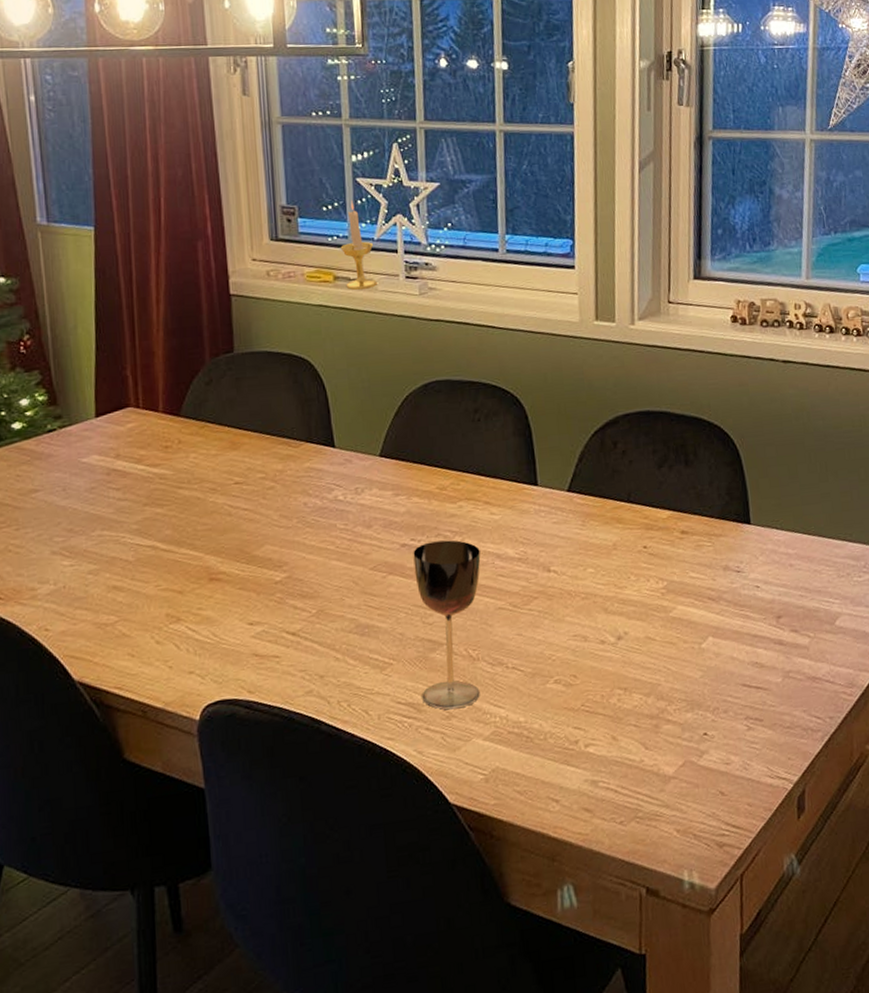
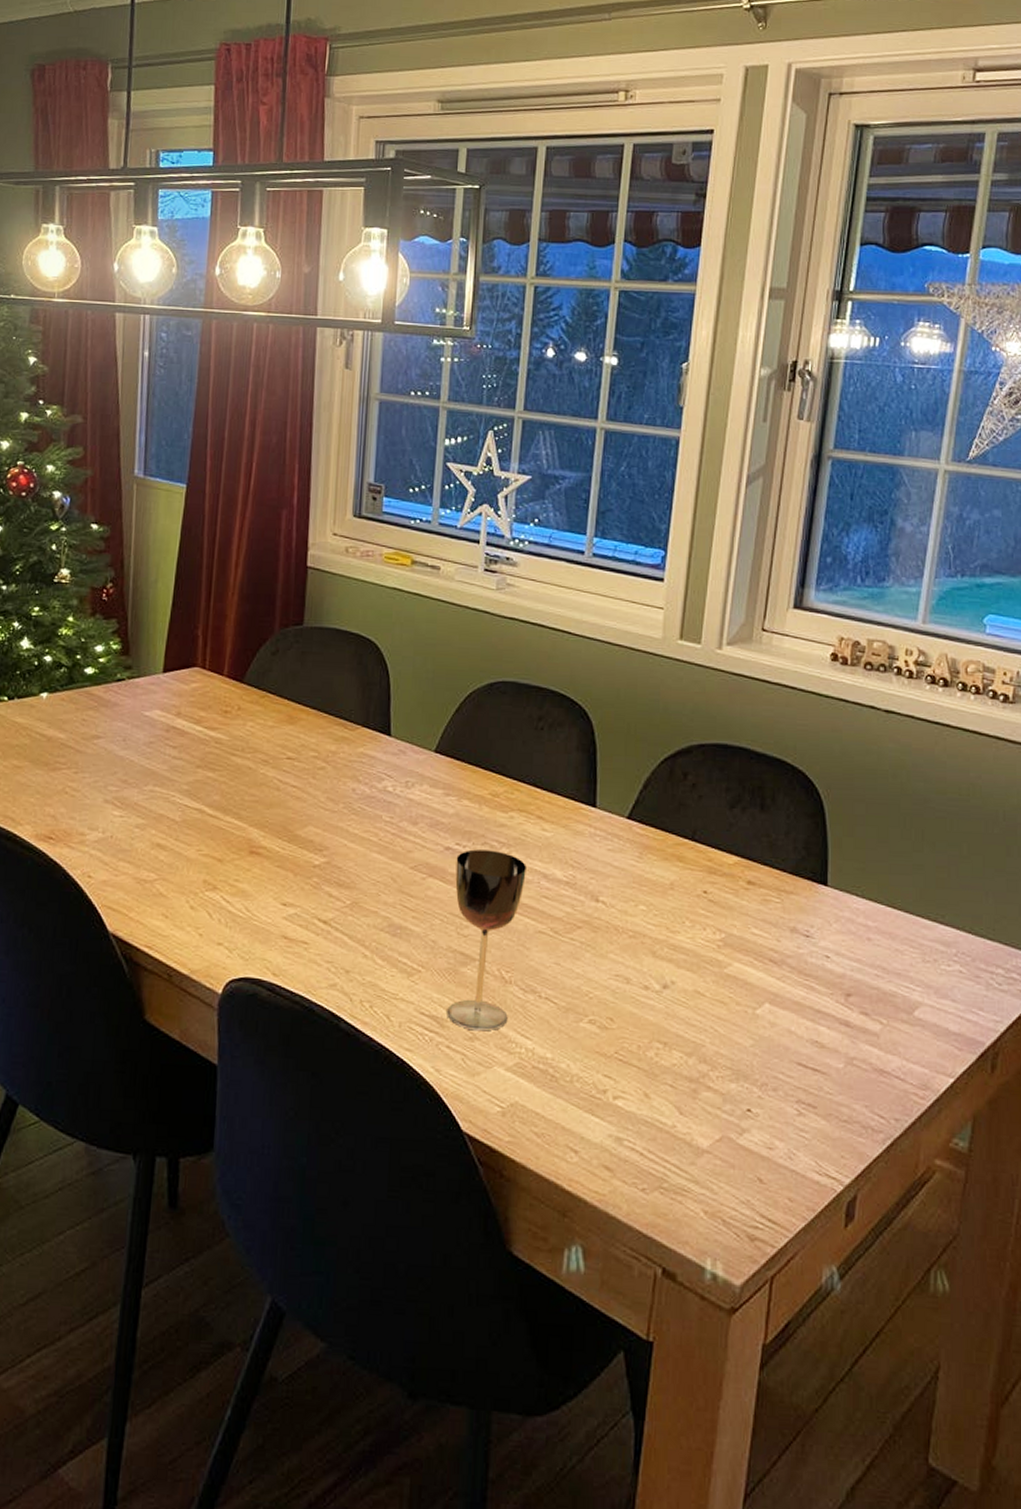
candlestick: present [340,201,377,291] -> none [422,485,456,578]

